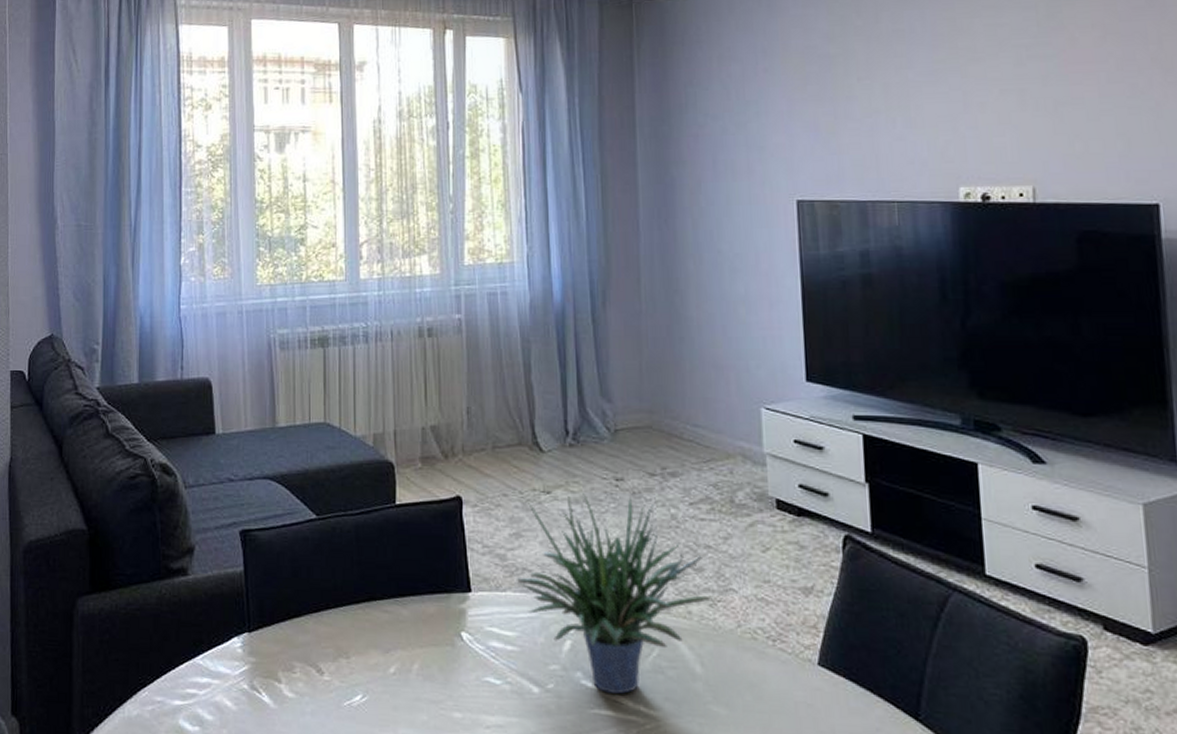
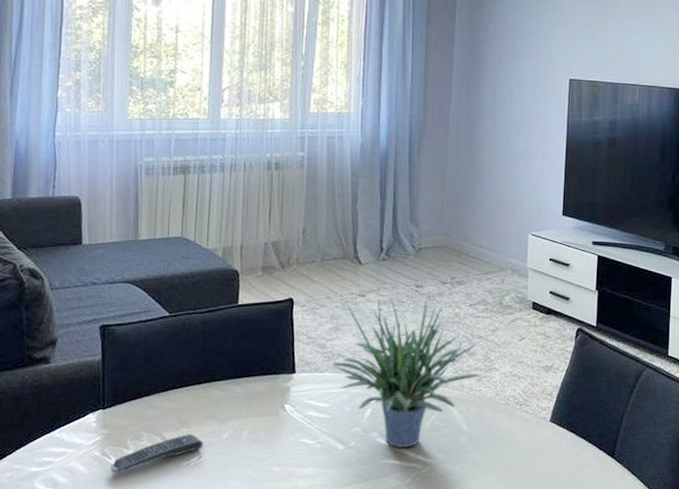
remote control: none [260,665,366,712] -> present [109,433,204,474]

